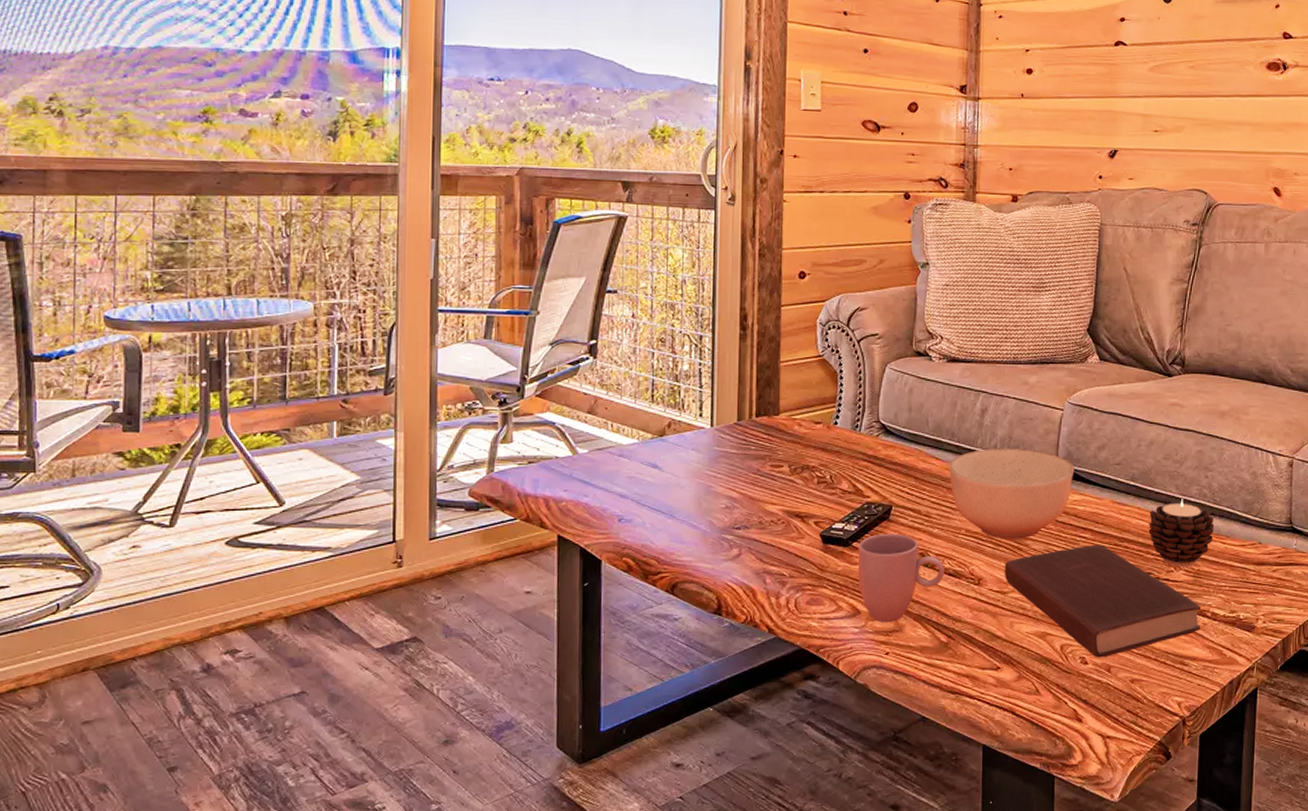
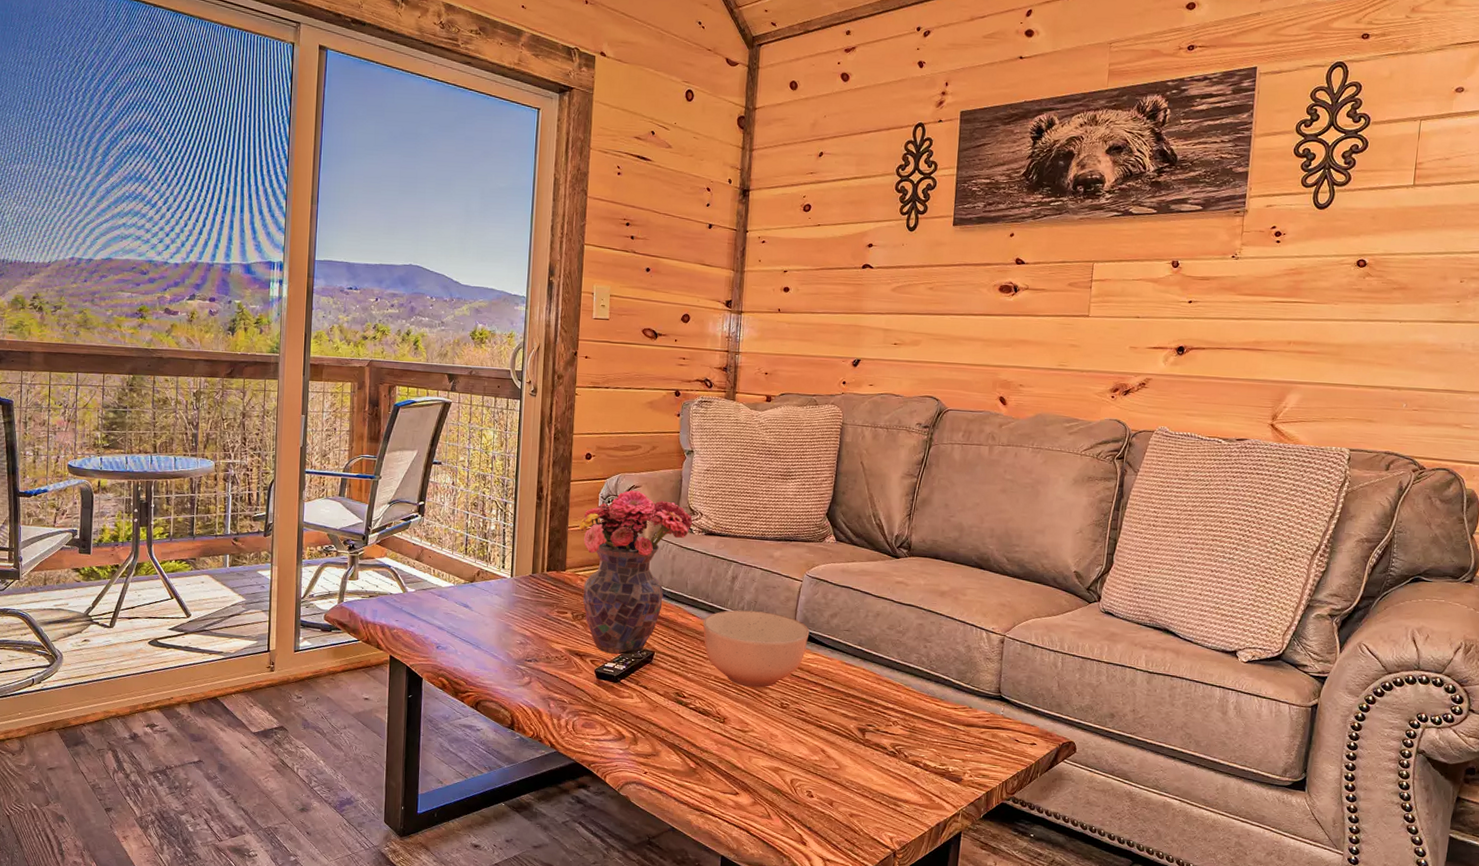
flower arrangement: none [793,312,932,512] -> present [578,490,693,655]
mug: present [857,533,944,623] -> none [624,674,696,748]
book: present [1004,544,1202,658] -> none [745,697,915,793]
candle: present [1148,499,1214,567] -> none [871,664,930,723]

